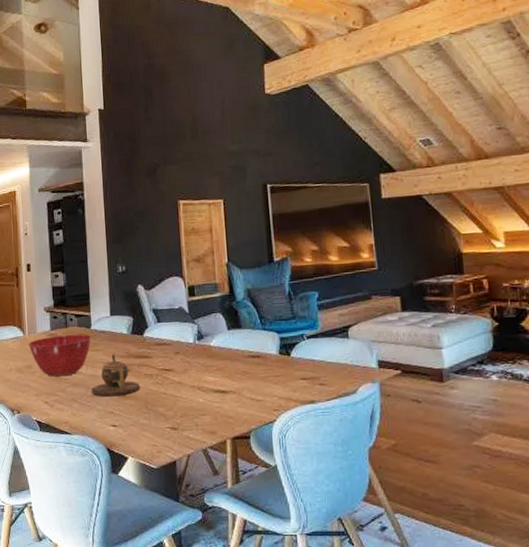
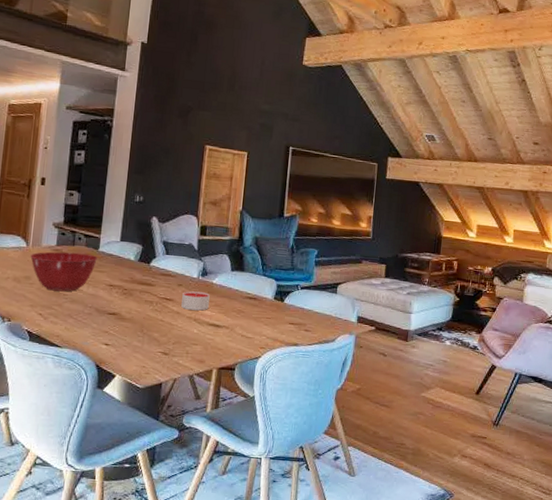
teapot: present [92,354,141,397] -> none [89,277,139,318]
candle: none [181,357,211,378] -> present [181,291,210,311]

